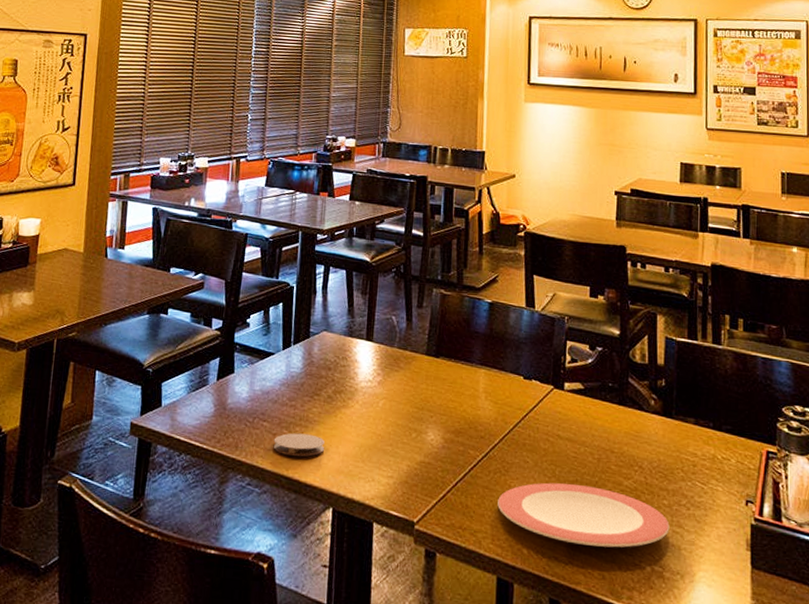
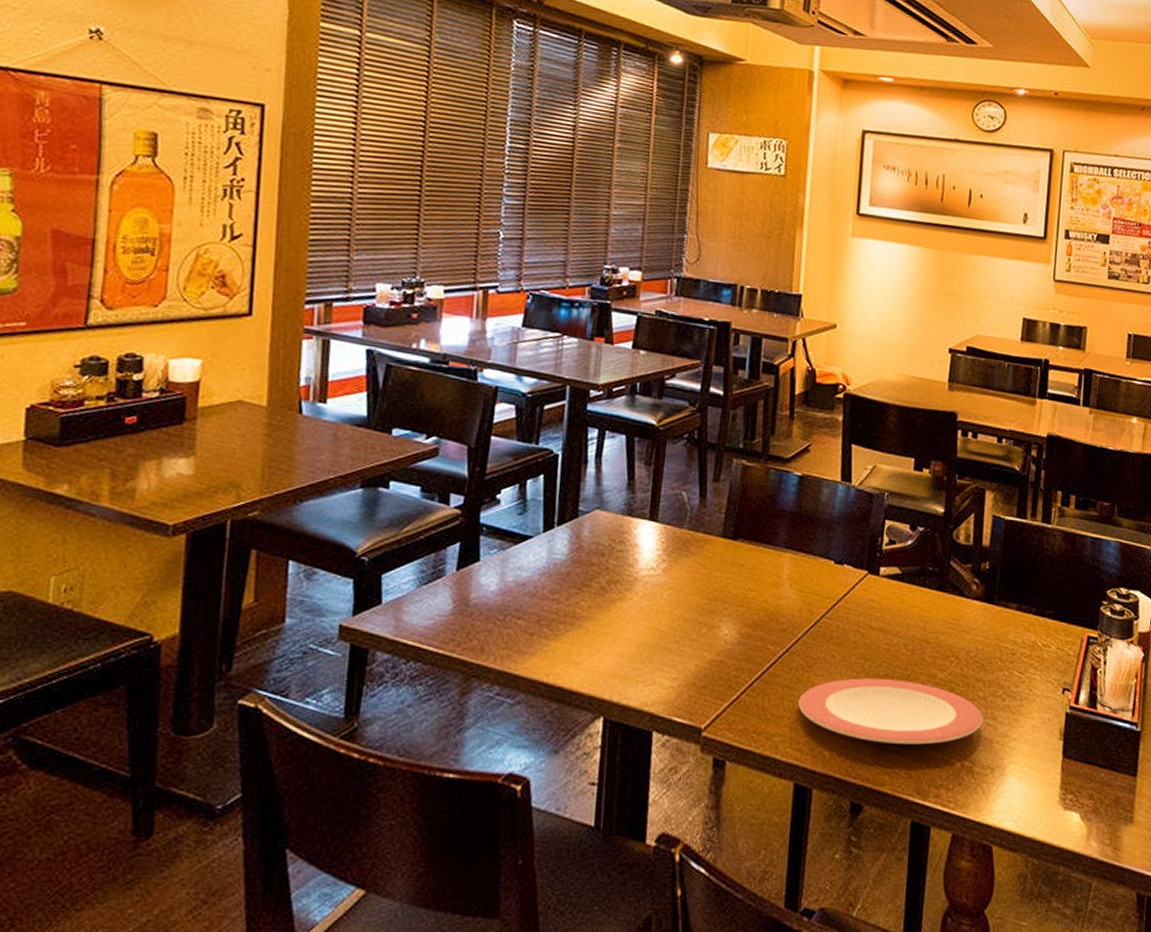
coaster: present [273,433,325,457] -> none [530,632,596,659]

